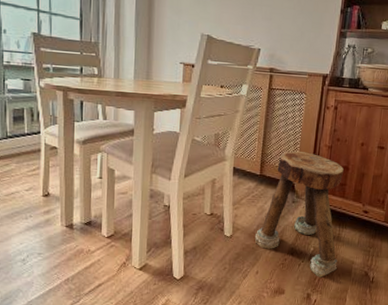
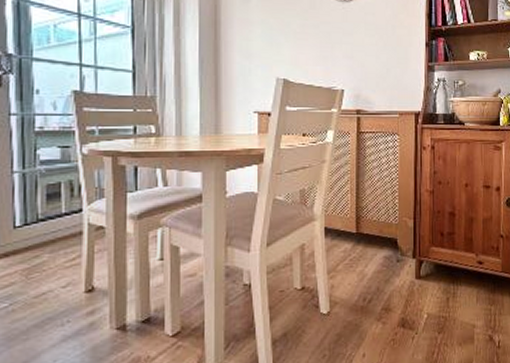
stool: present [254,151,344,277] -> none [356,200,457,351]

